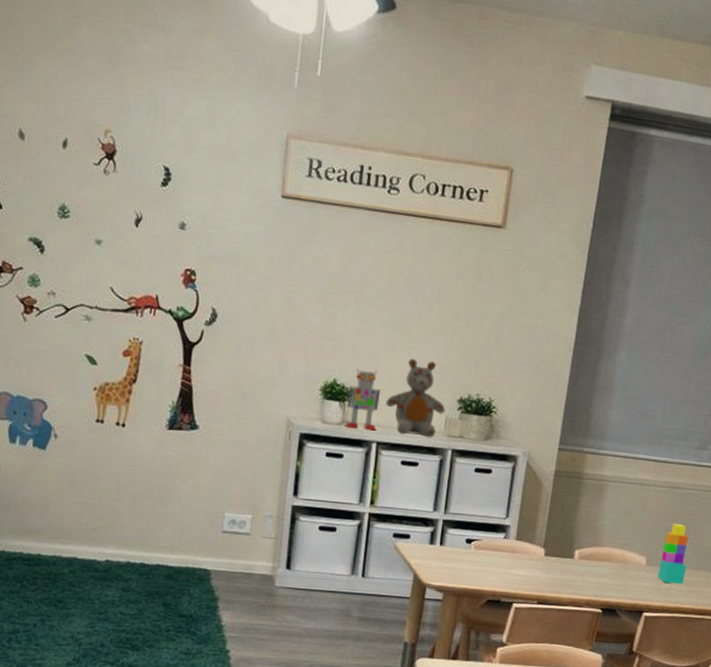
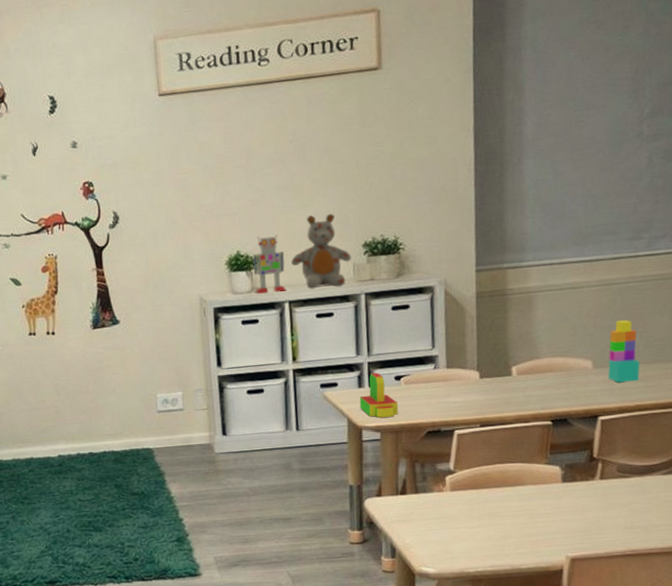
toy blocks: none [428,531,465,579] -> present [359,372,399,418]

